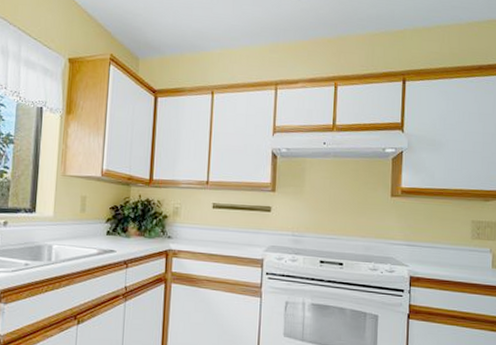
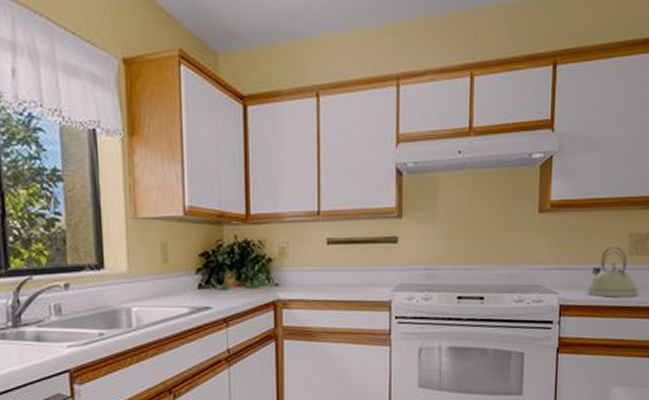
kettle: none [435,230,482,275] -> present [588,246,639,298]

